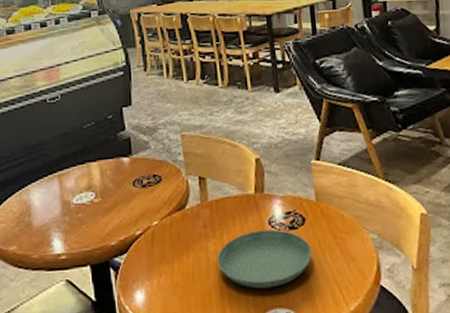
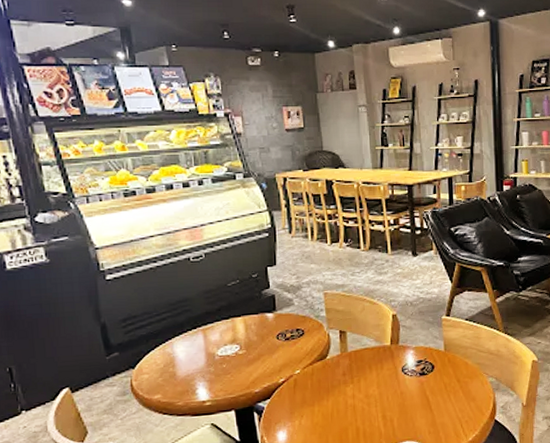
saucer: present [217,229,312,289] -> none [354,375,439,426]

